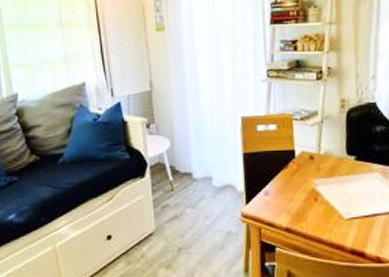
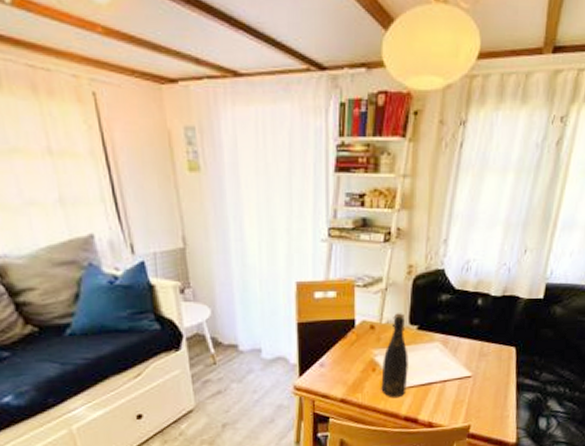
bottle: none [323,144,350,229] -> present [381,313,408,398]

